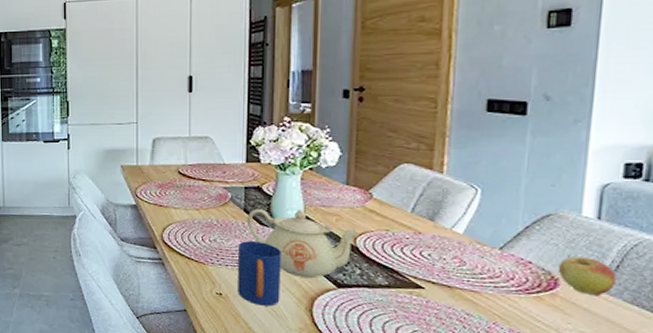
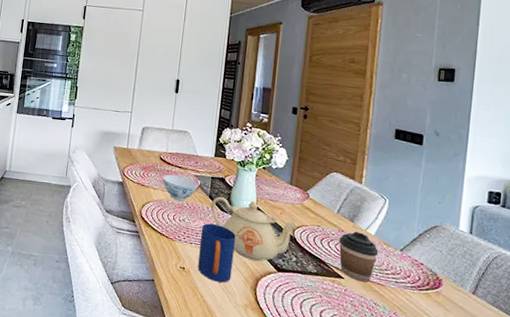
bowl: none [184,189,228,219] -> present [162,174,198,201]
coffee cup: none [415,232,470,291] -> present [339,231,379,283]
apple: present [557,255,616,297] -> none [441,261,482,297]

